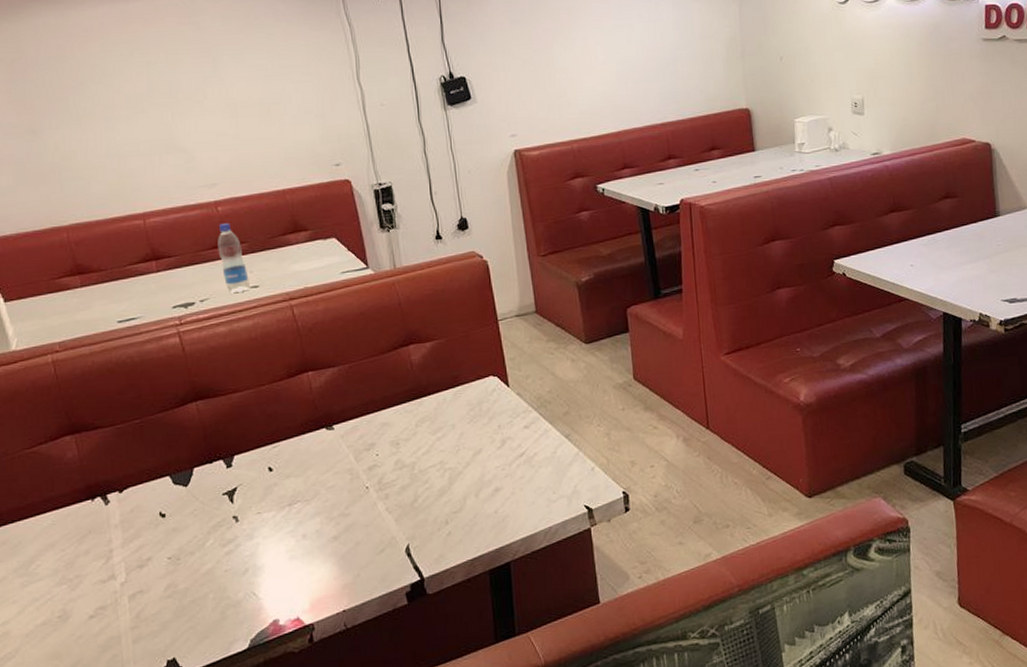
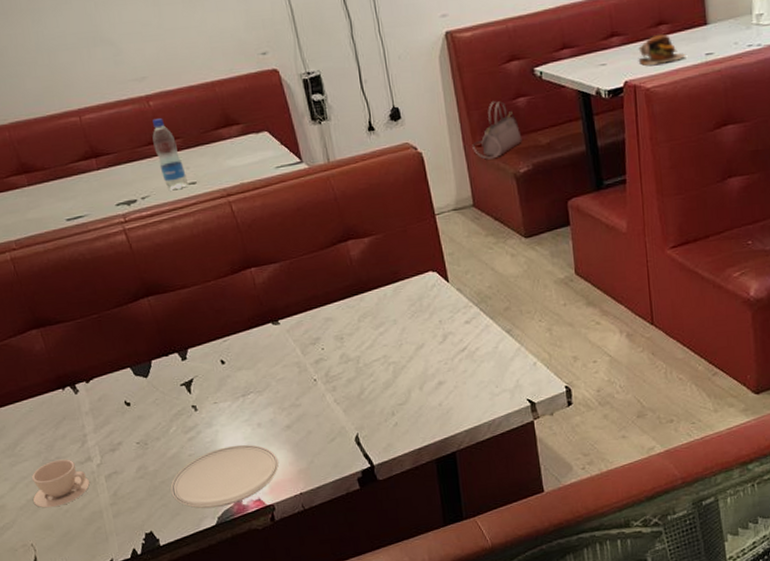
teacup: none [42,577,111,634] -> present [32,459,90,508]
plate: none [201,557,322,631] -> present [170,444,279,509]
handbag: none [536,214,584,269] -> present [472,101,522,160]
burger: none [693,158,737,185] -> present [638,34,686,65]

